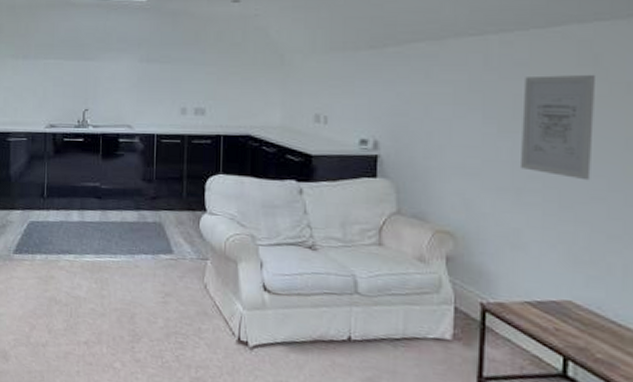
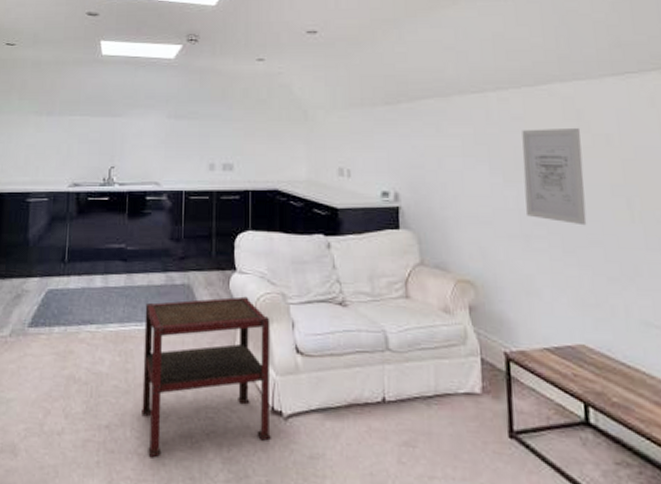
side table: none [116,236,239,372] -> present [141,296,271,458]

